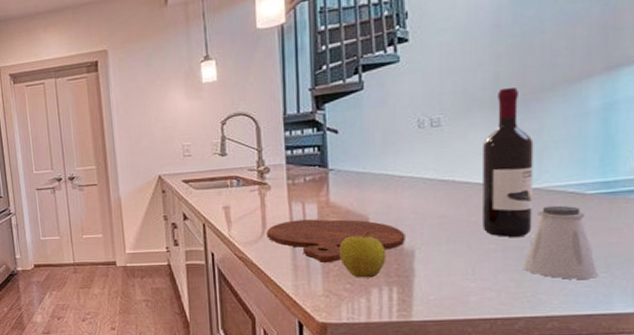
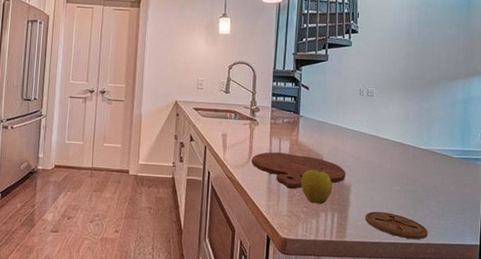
coaster: none [440,280,547,311] -> present [365,212,429,239]
wine bottle: present [483,88,534,237] -> none [394,77,426,183]
saltshaker: present [522,205,599,279] -> none [415,163,458,218]

